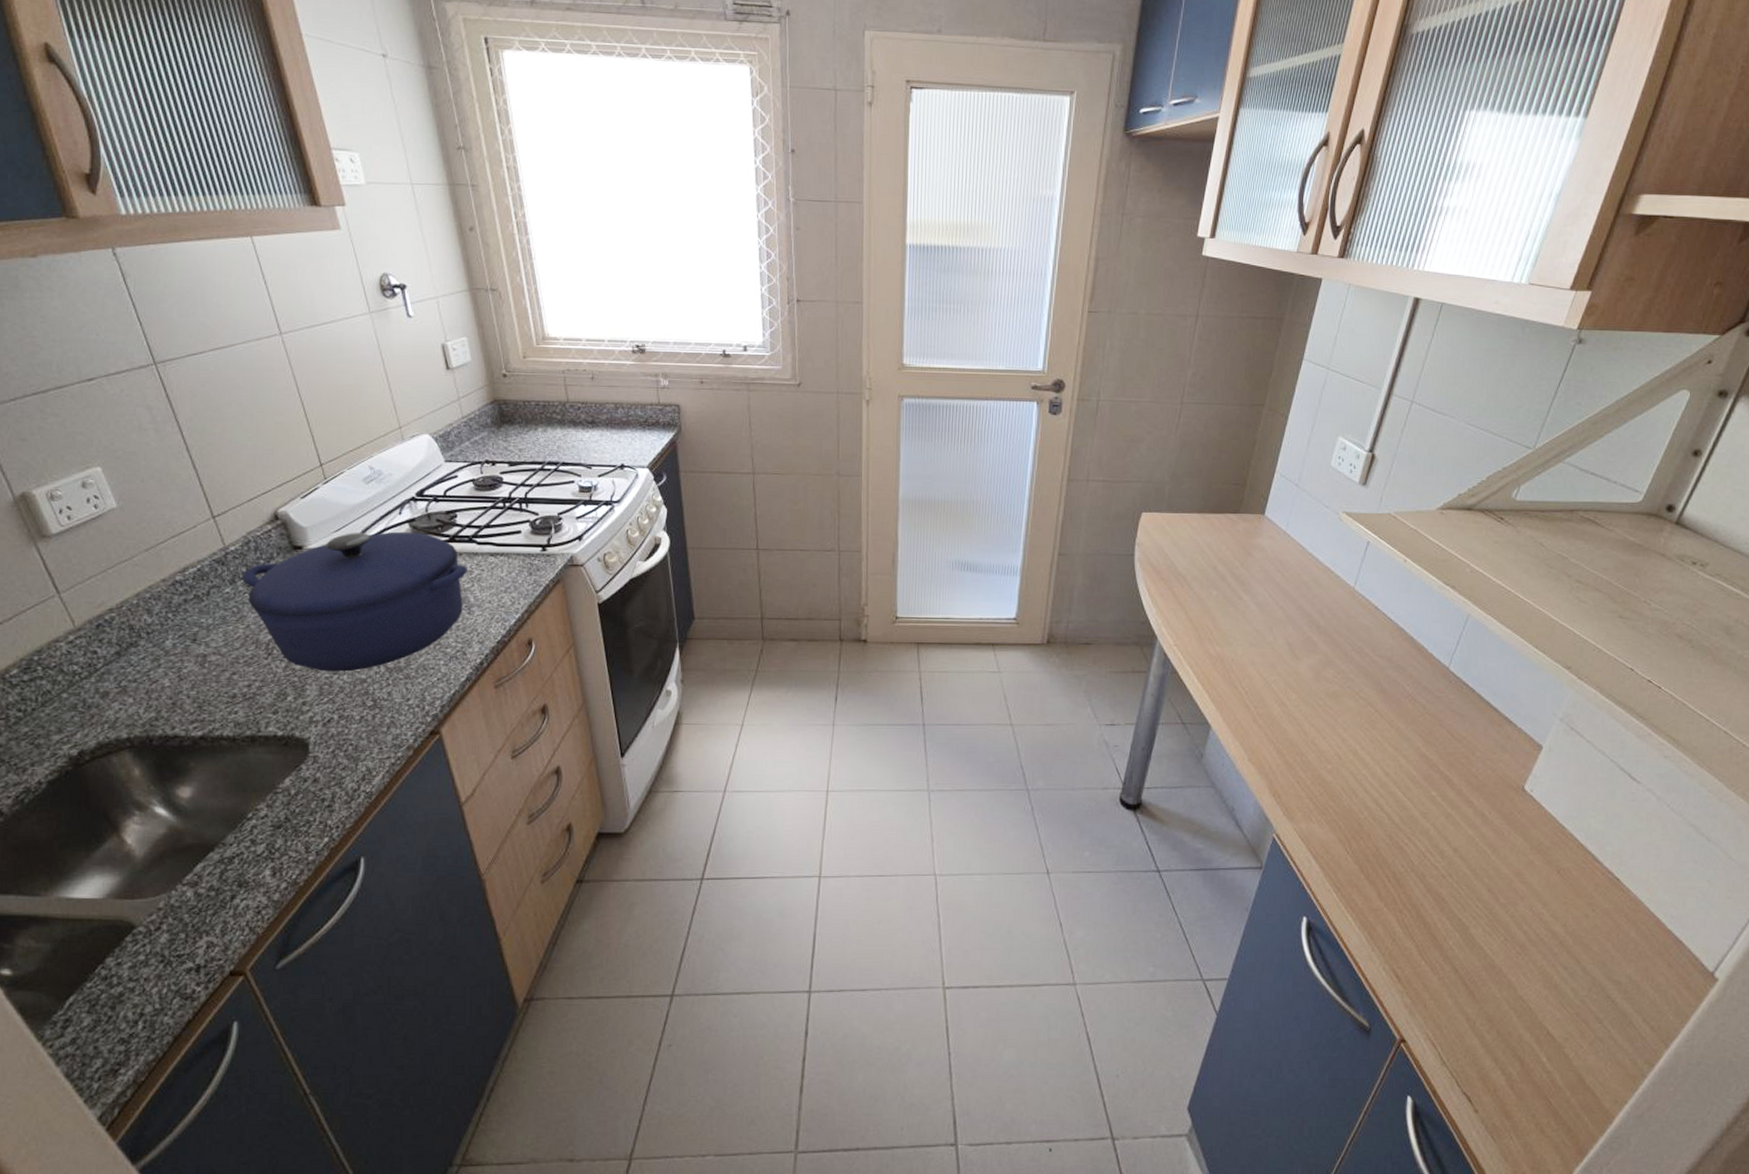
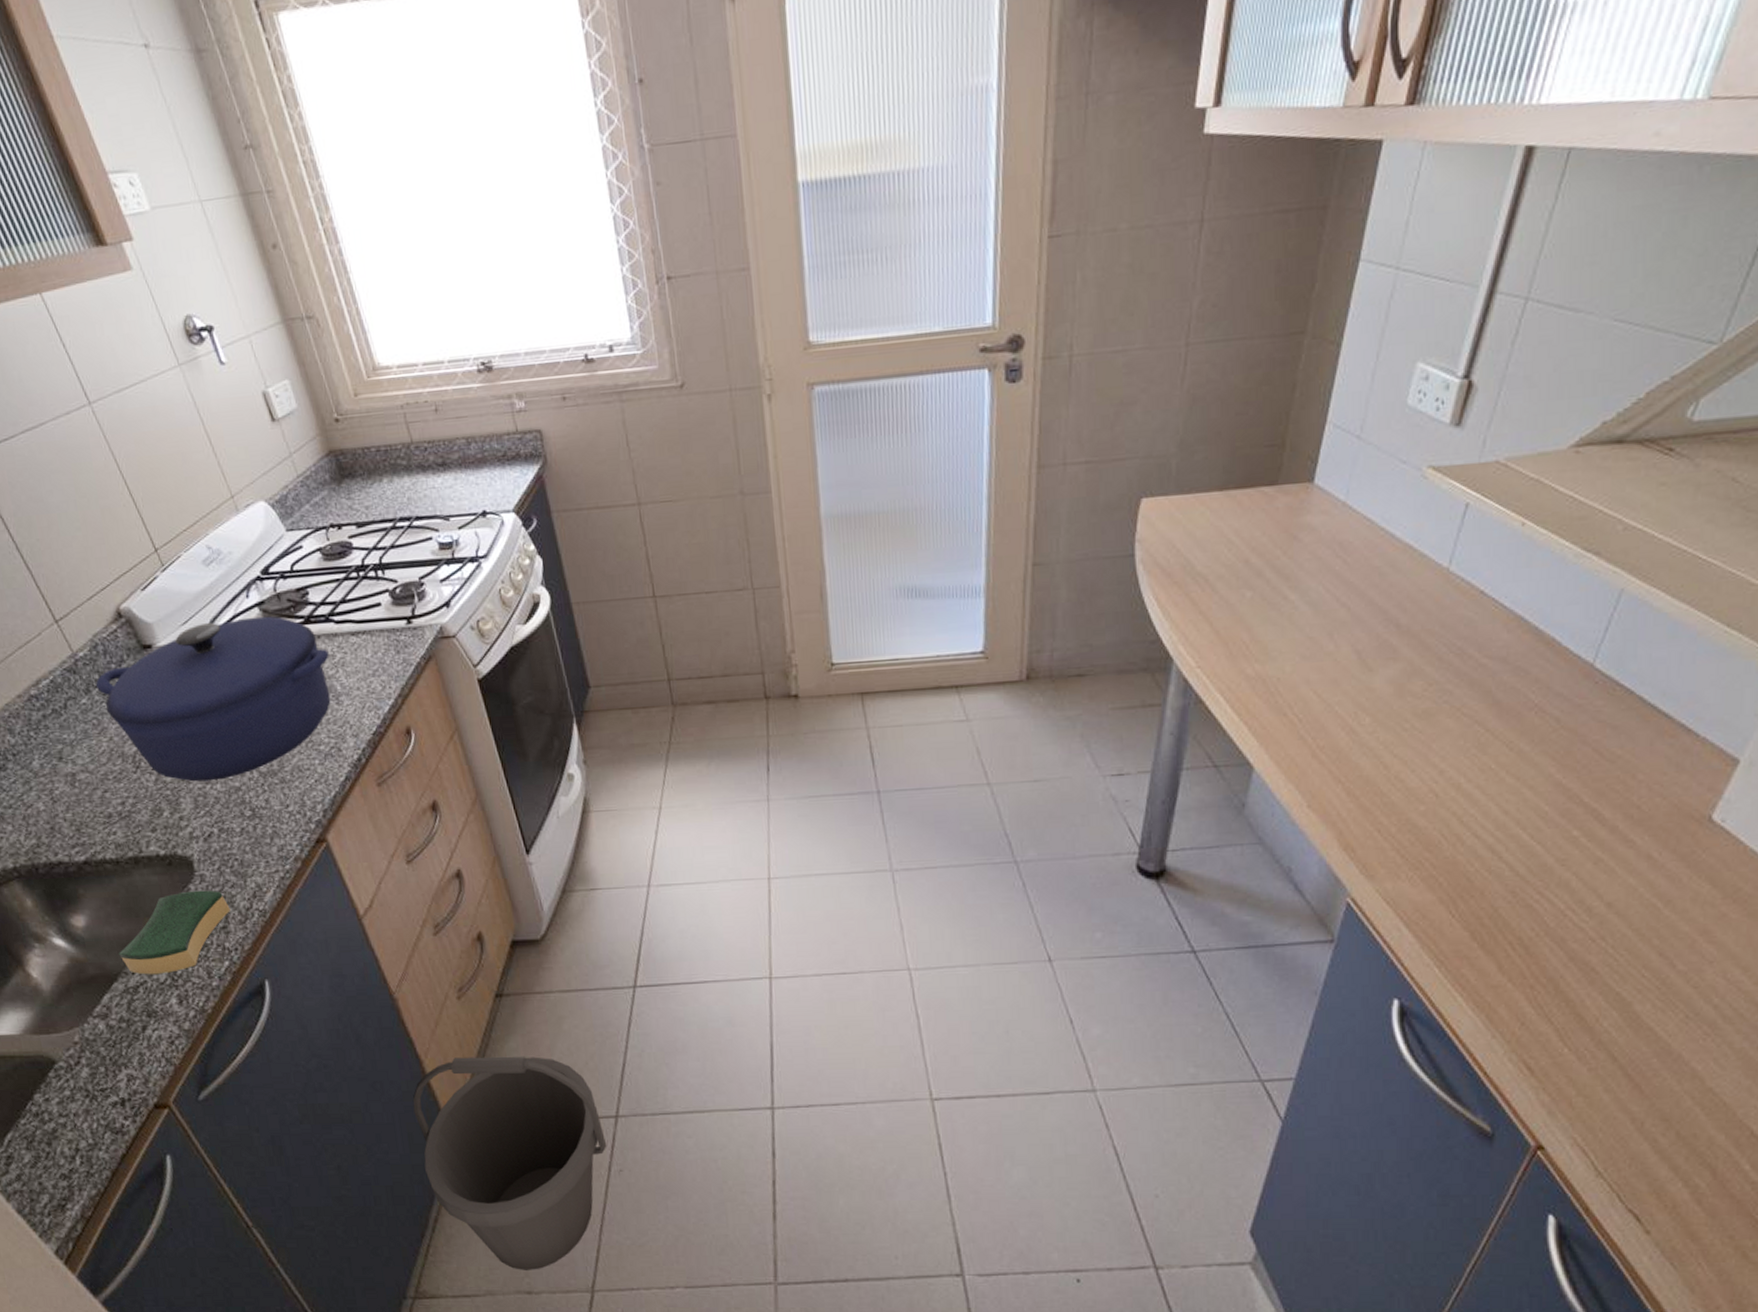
sponge: none [220,770,338,847] -> present [119,890,231,975]
bucket: none [485,936,661,1139] -> present [412,1056,607,1270]

